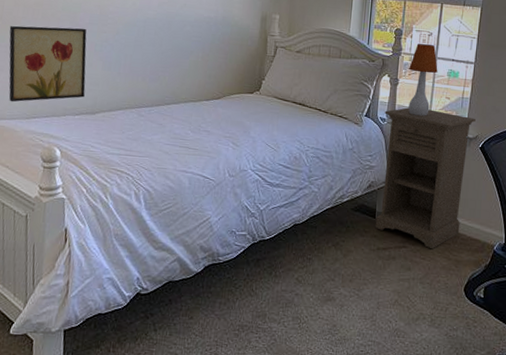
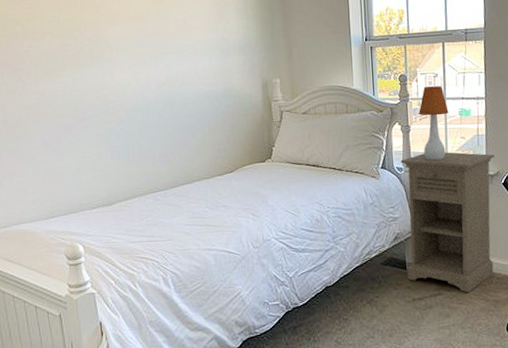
wall art: present [9,25,87,102] -> none [14,121,98,205]

